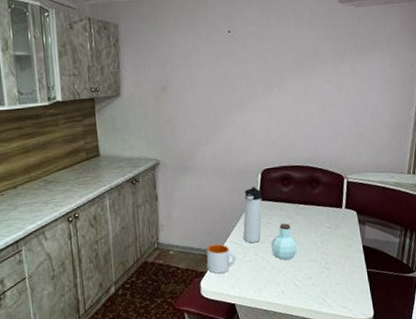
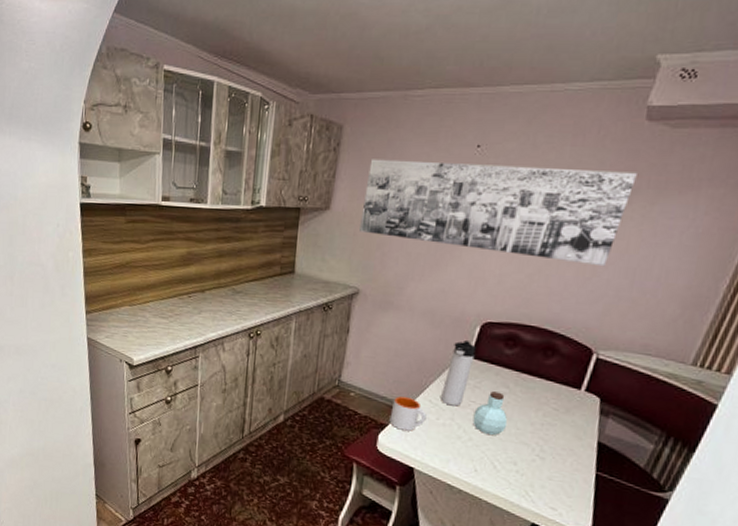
wall art: none [147,40,342,112] -> present [359,159,637,267]

